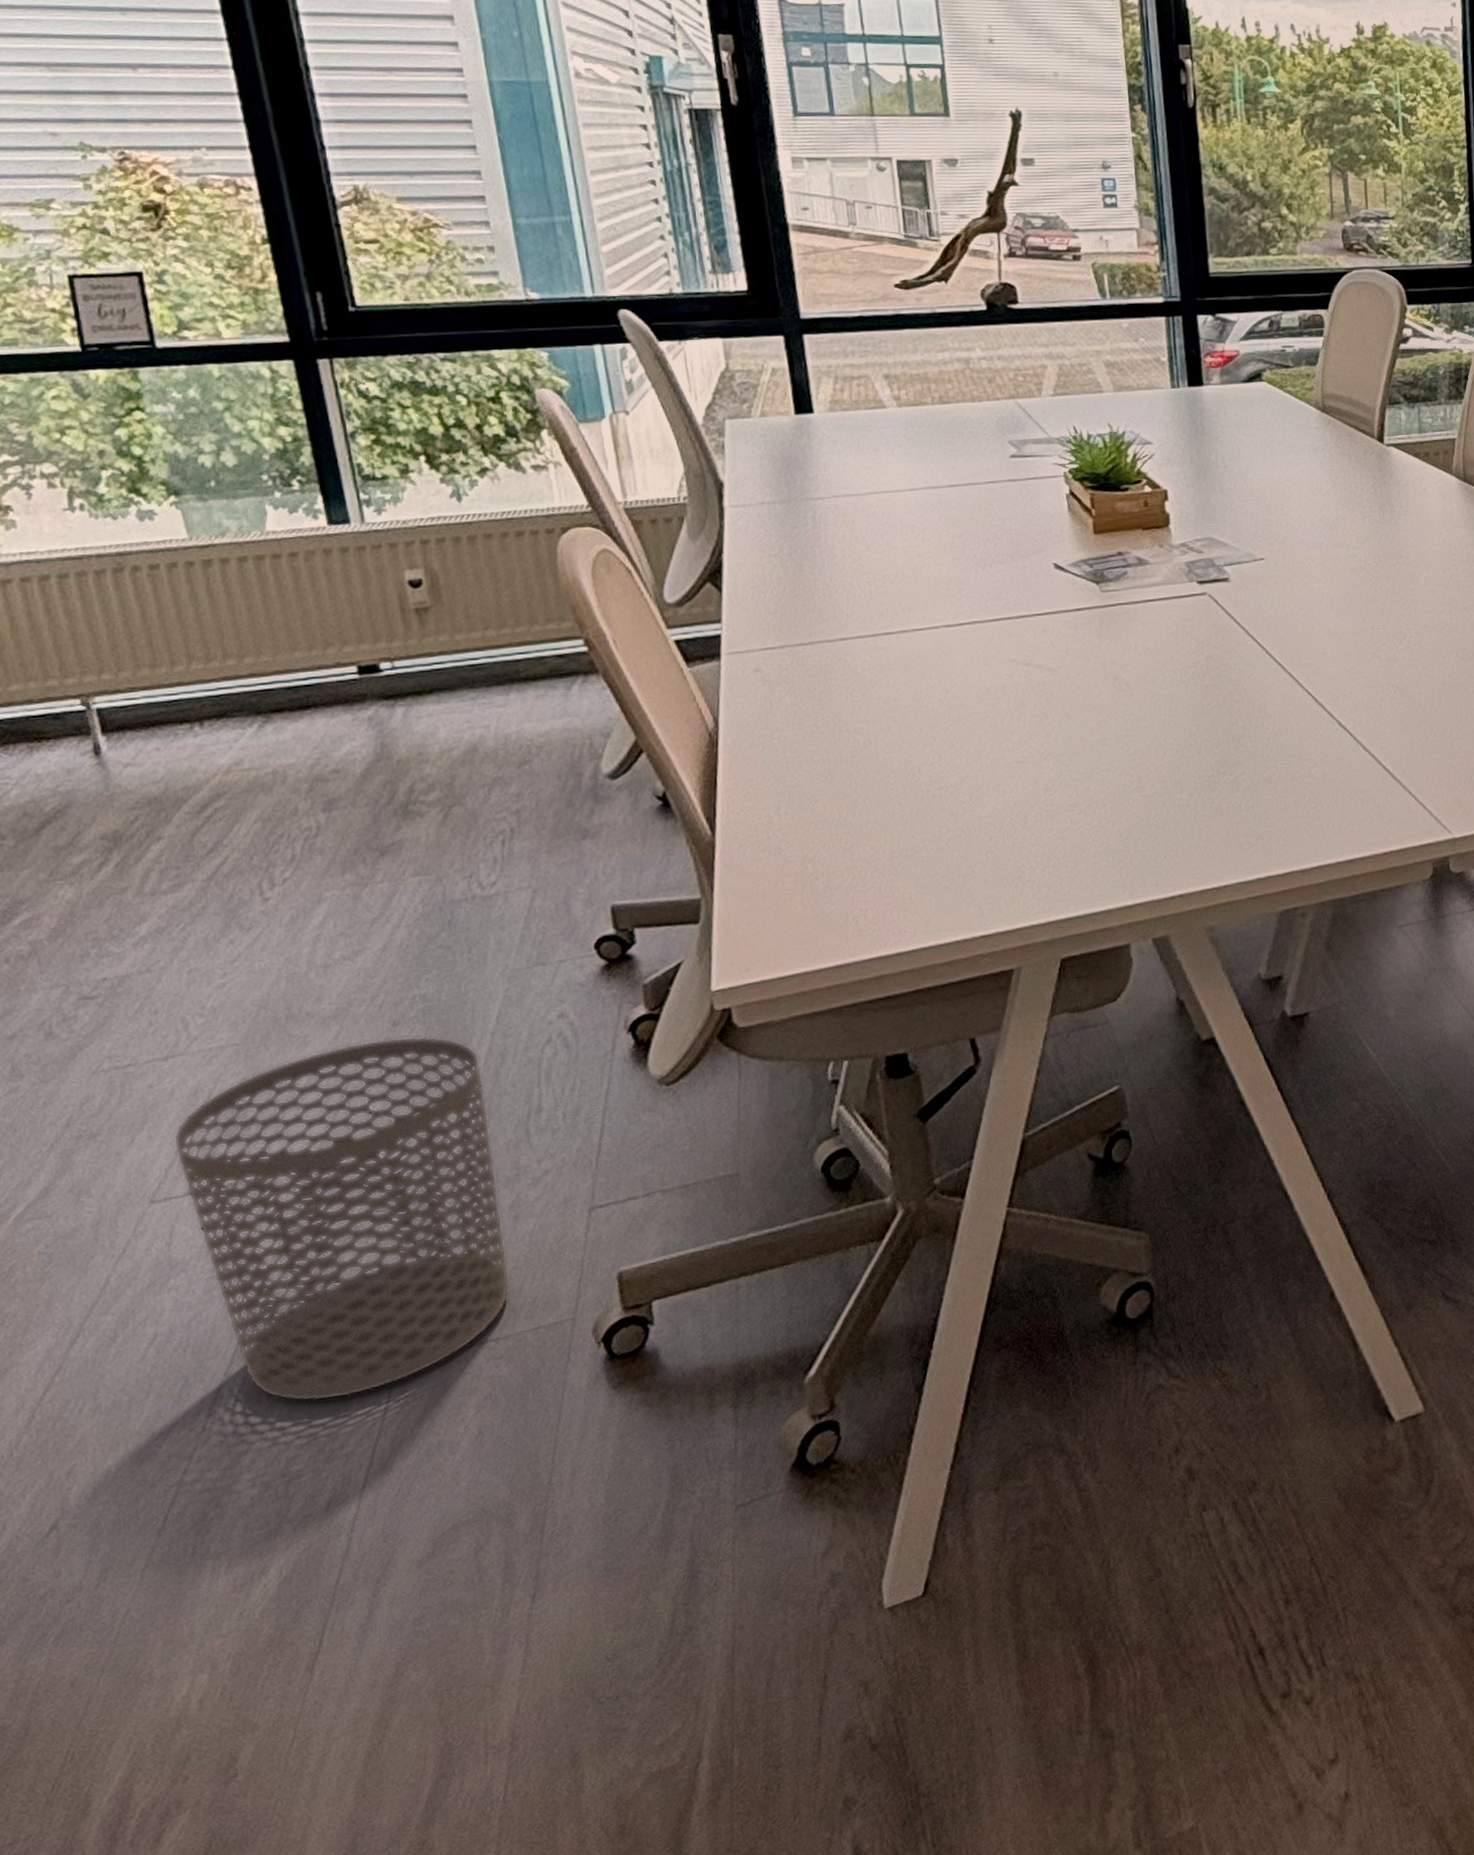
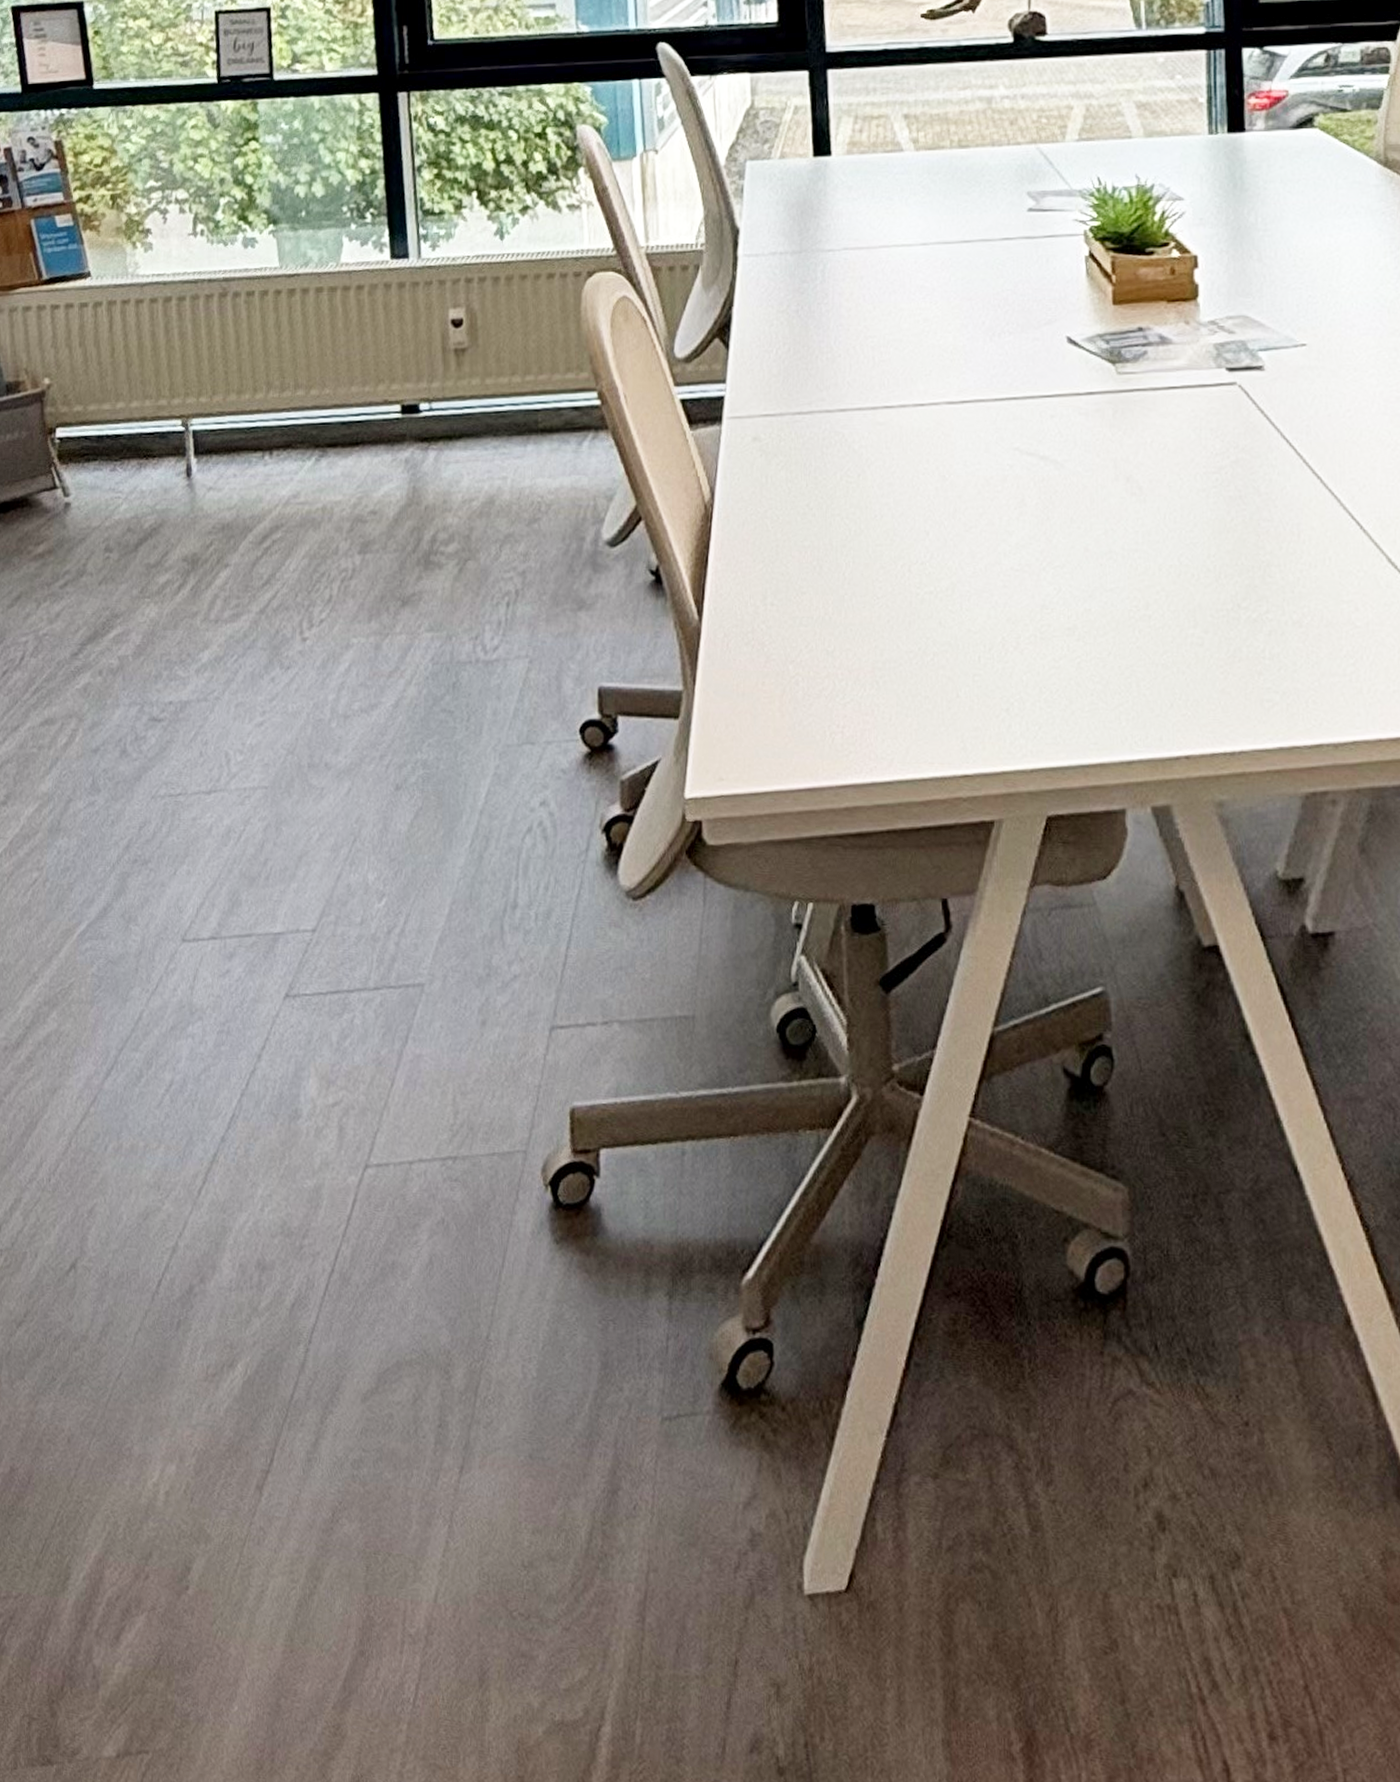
waste bin: present [173,1036,511,1402] -> none [206,802,473,1191]

